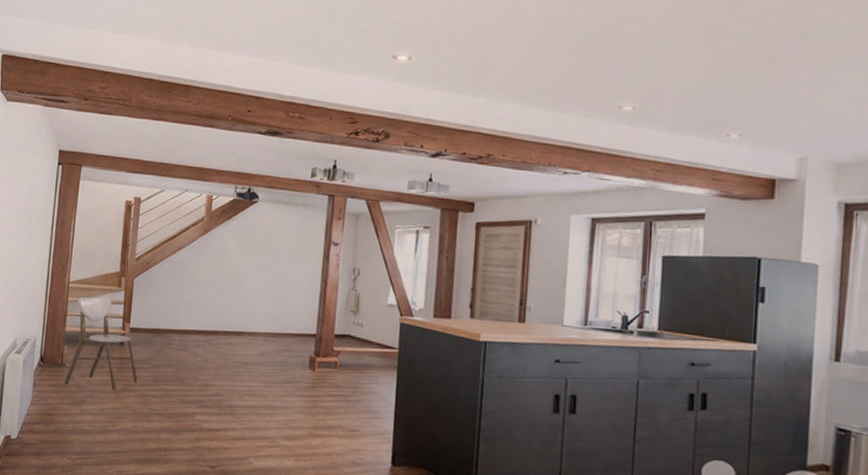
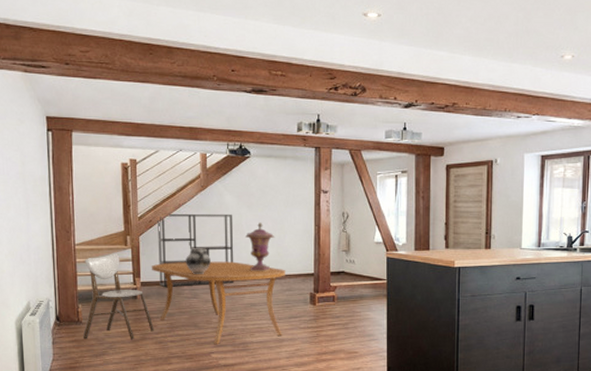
dining table: none [142,309,284,405] -> present [151,261,285,344]
shelving unit: none [149,256,233,338] -> present [157,213,235,287]
ceramic pot: none [179,295,205,326] -> present [186,248,211,275]
decorative urn: none [245,272,277,328] -> present [246,222,275,272]

